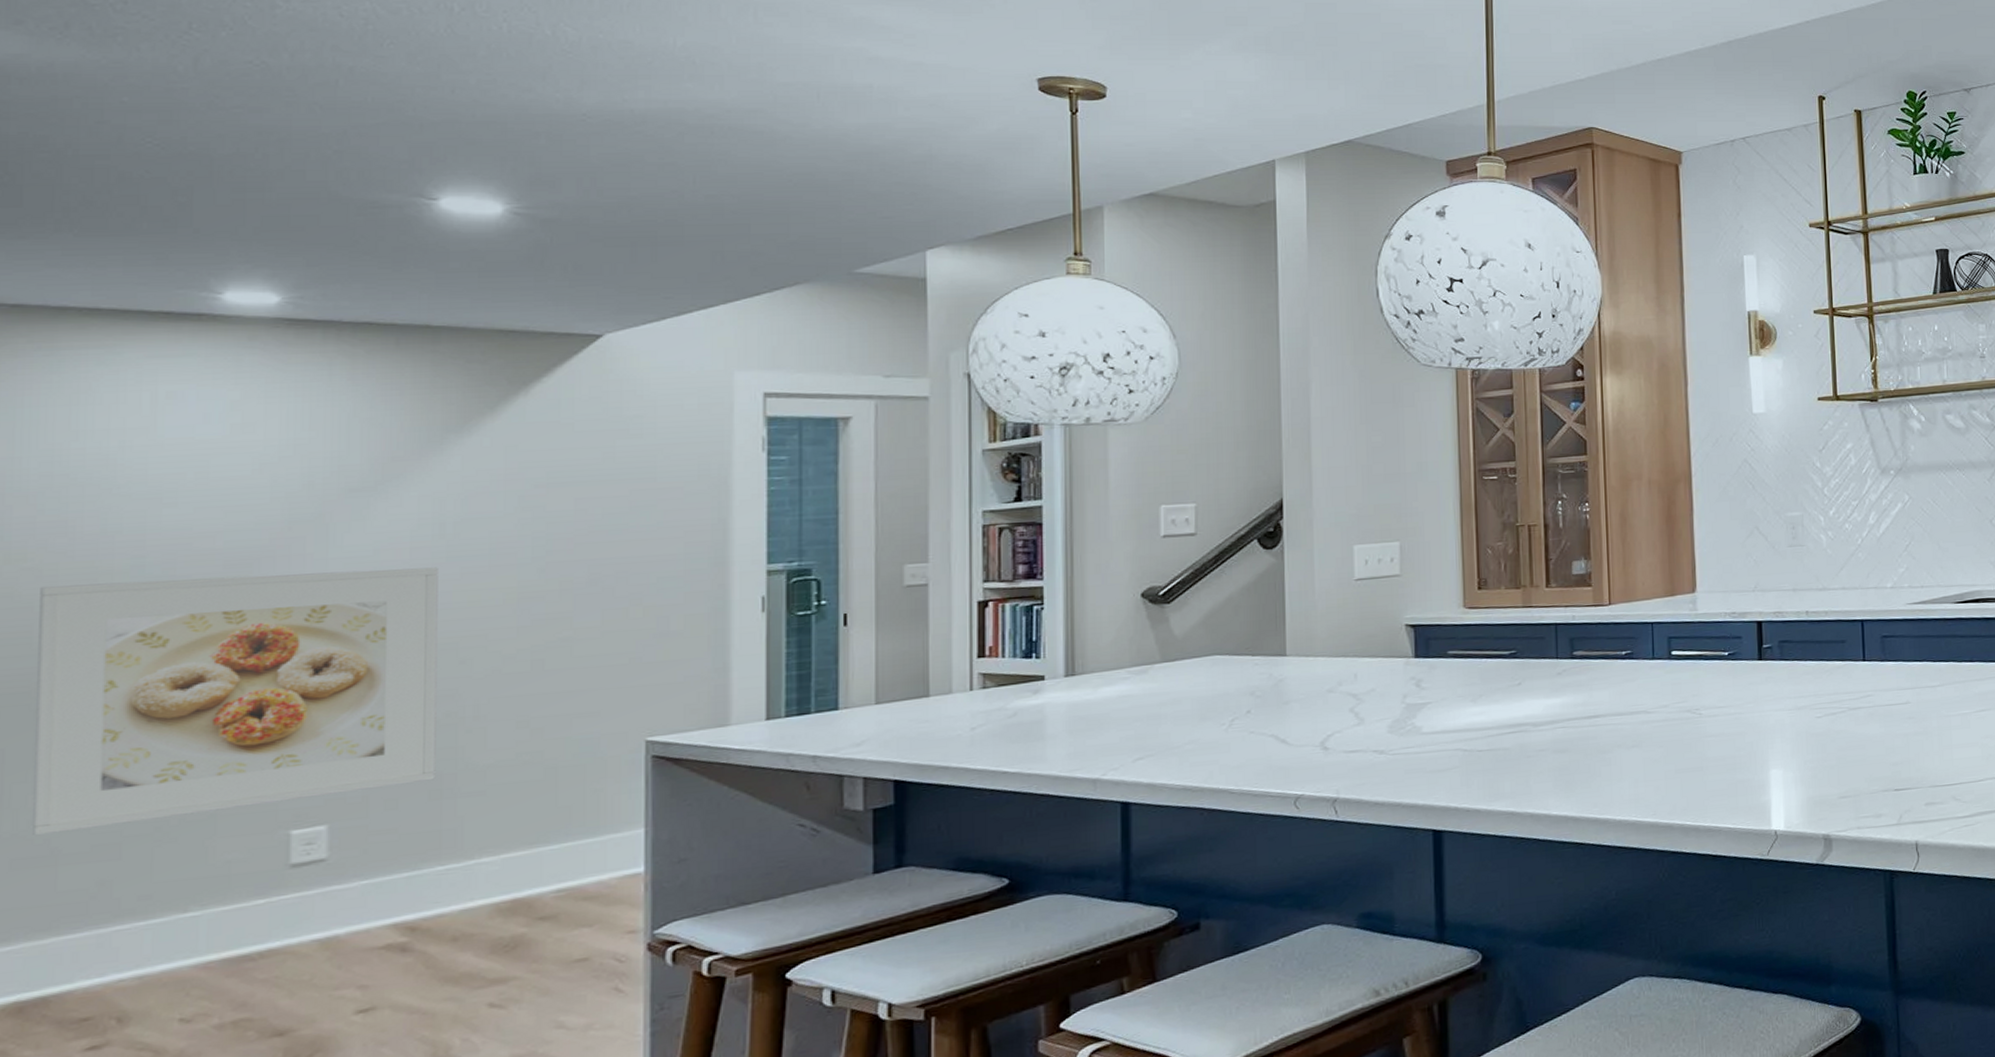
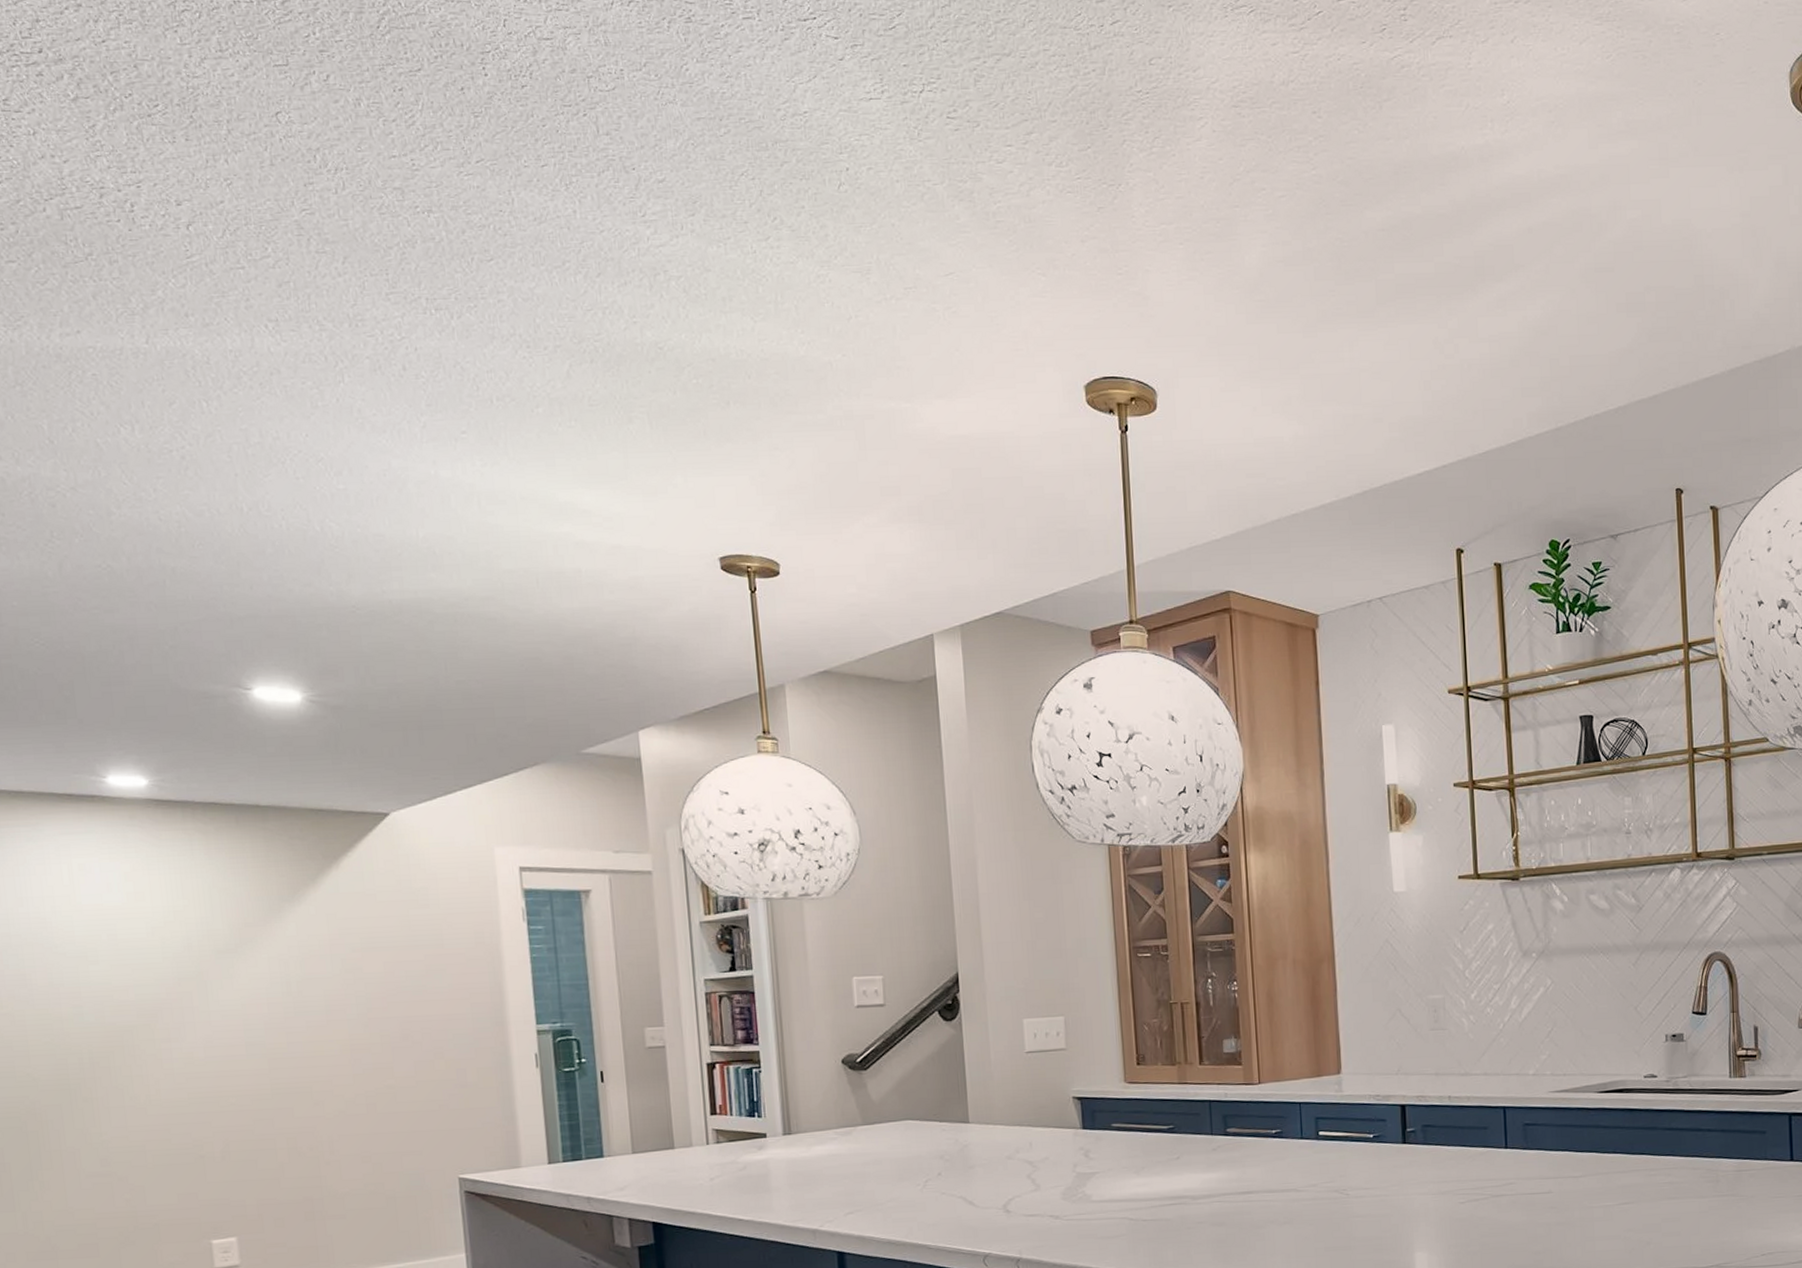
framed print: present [31,567,438,836] -> none [15,1020,308,1235]

